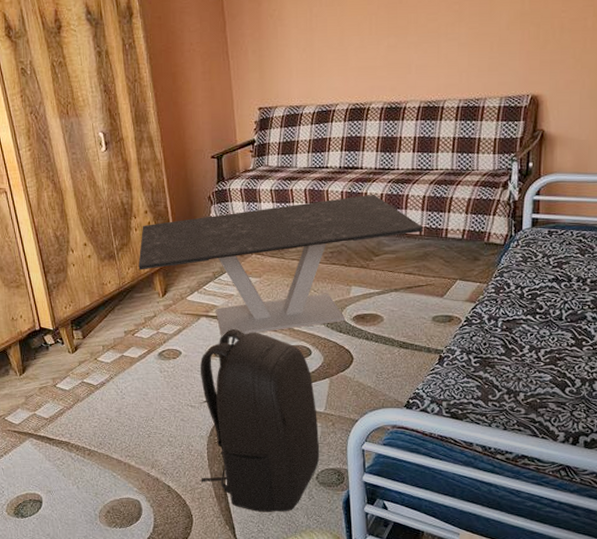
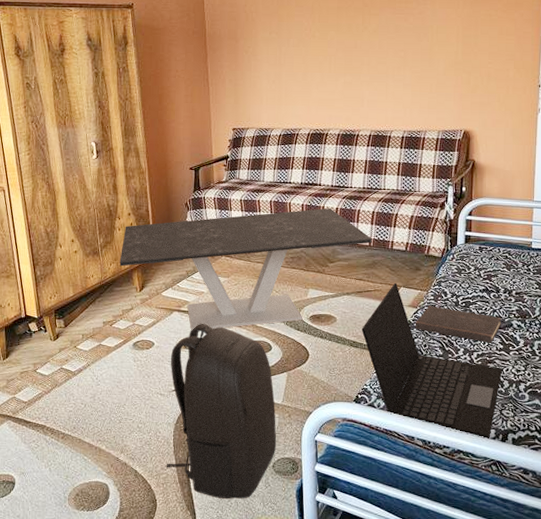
laptop: none [412,275,573,443] -> present [361,282,502,440]
hardcover book: none [473,300,574,338] -> present [415,306,502,343]

